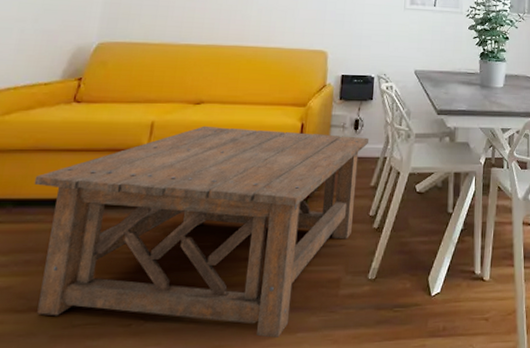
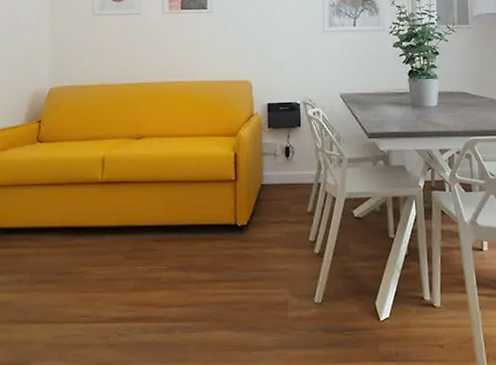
coffee table: present [34,125,370,338] -> none [16,158,302,354]

